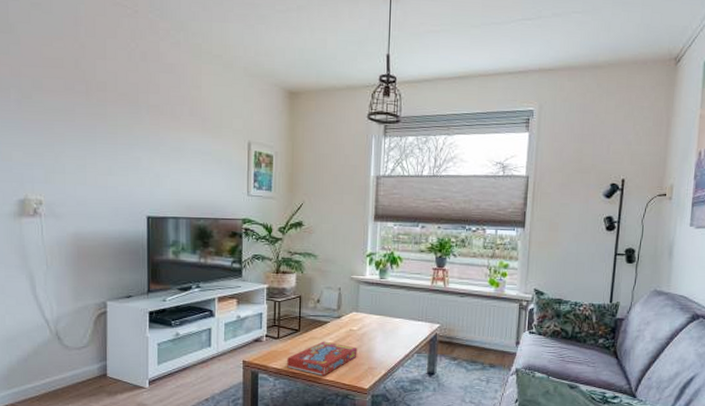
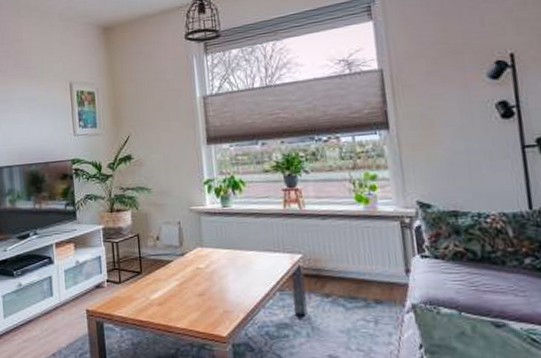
snack box: present [287,341,358,376] -> none [132,283,209,323]

